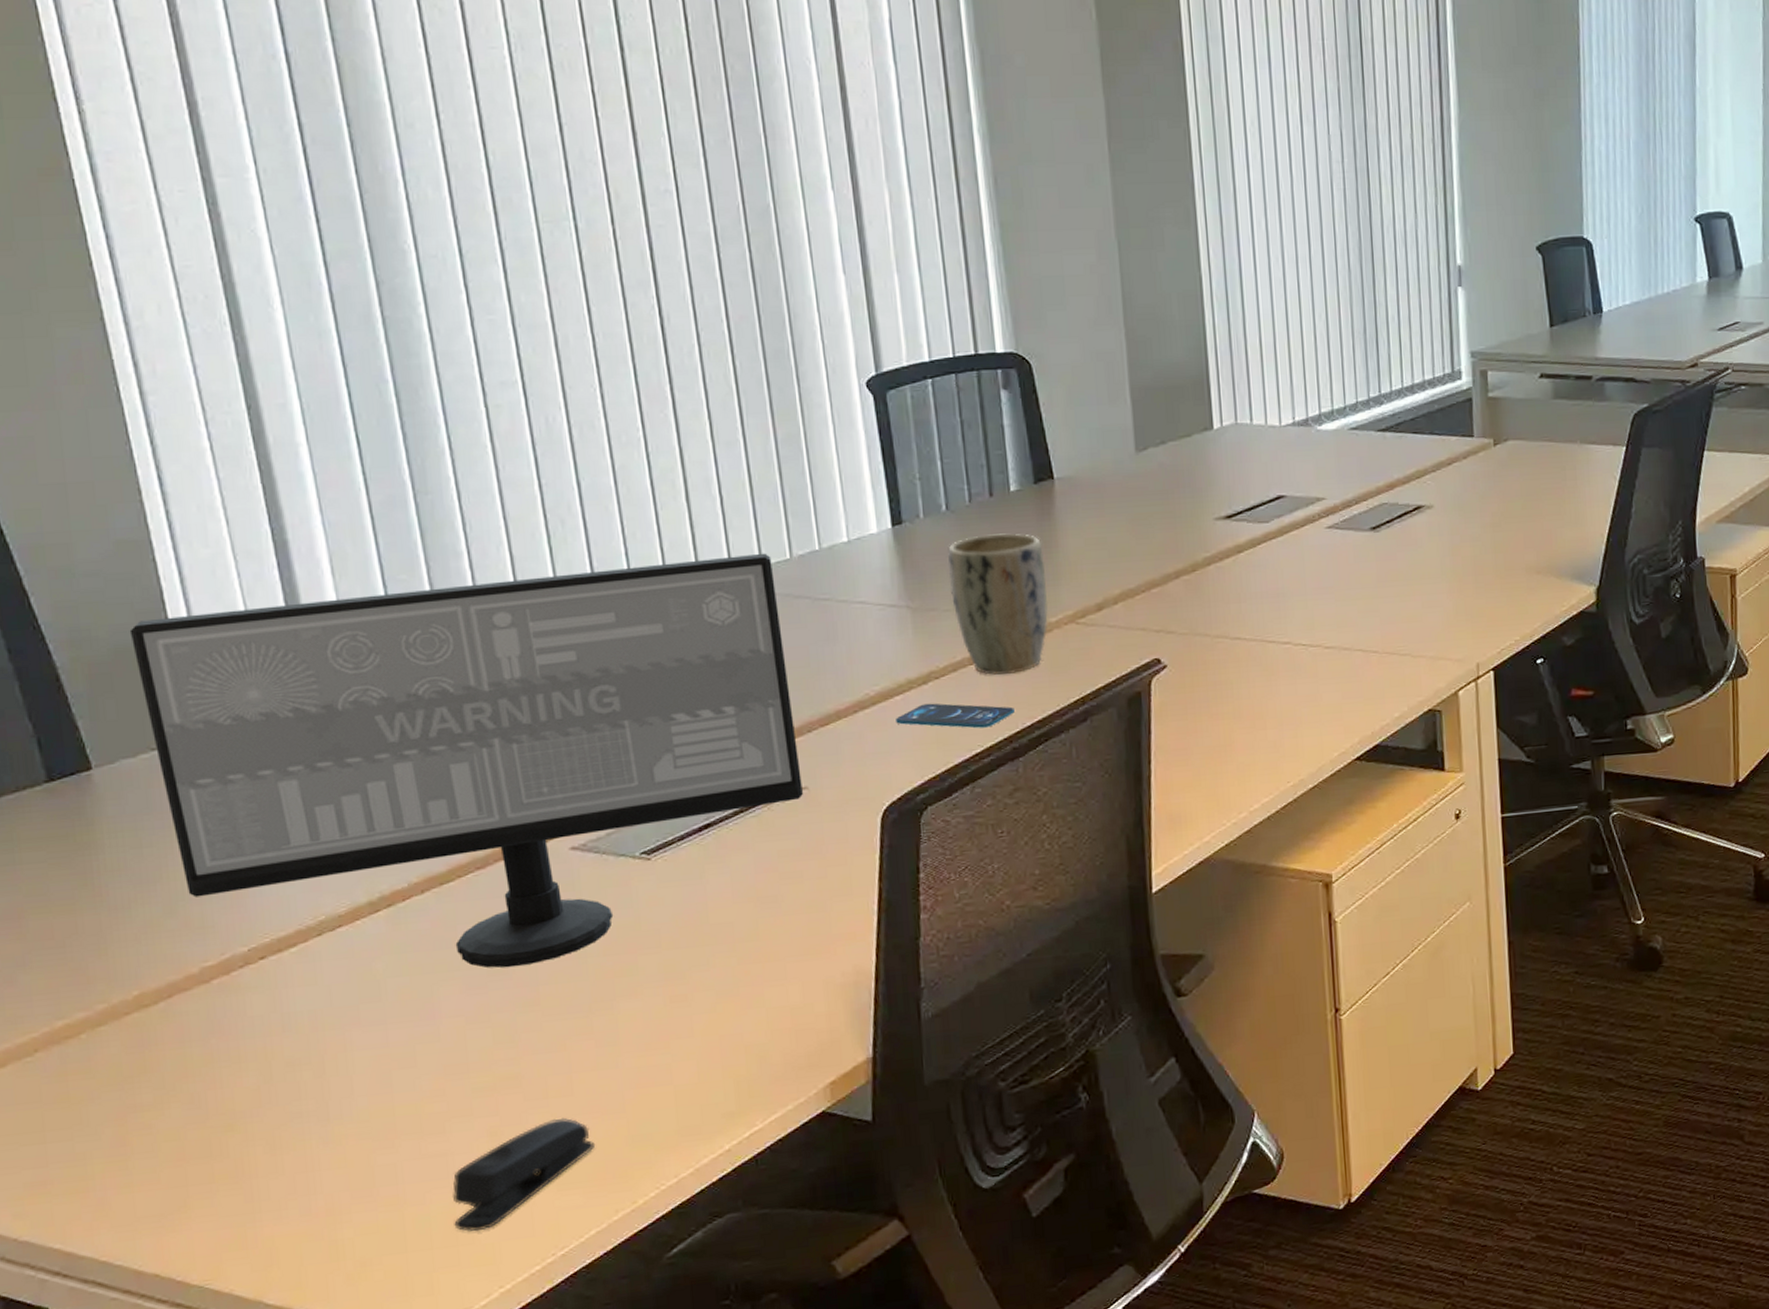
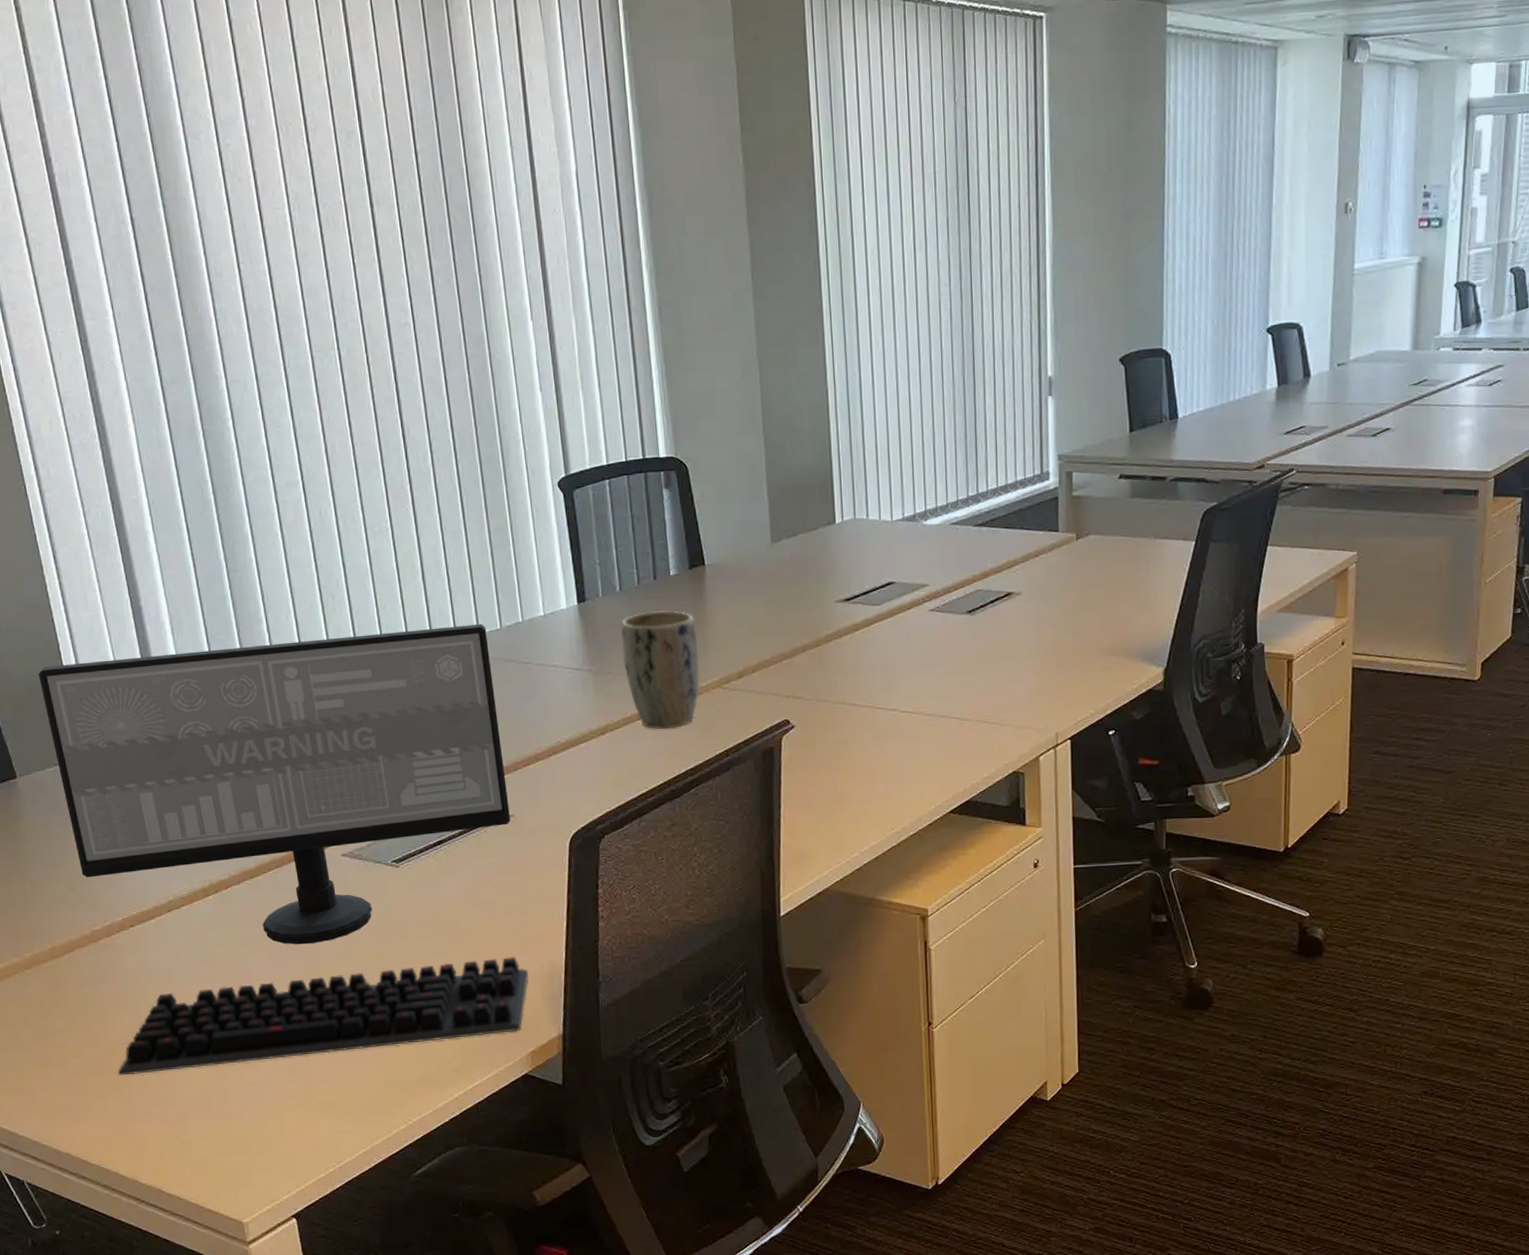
computer keyboard: none [235,964,827,1161] -> present [117,957,529,1076]
stapler: present [453,1117,594,1232] -> none [263,1063,361,1144]
smartphone: present [894,703,1015,728] -> none [579,750,673,773]

